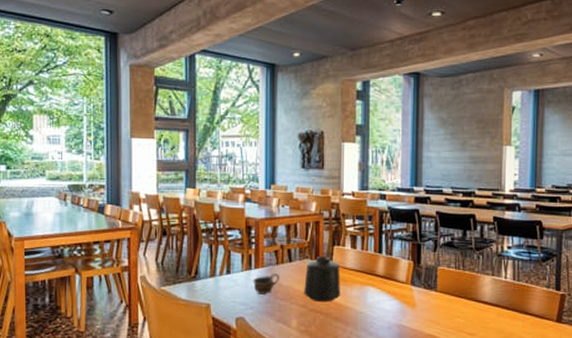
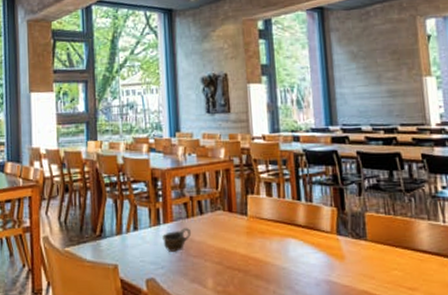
mug: present [304,257,340,302] -> none [218,207,259,258]

